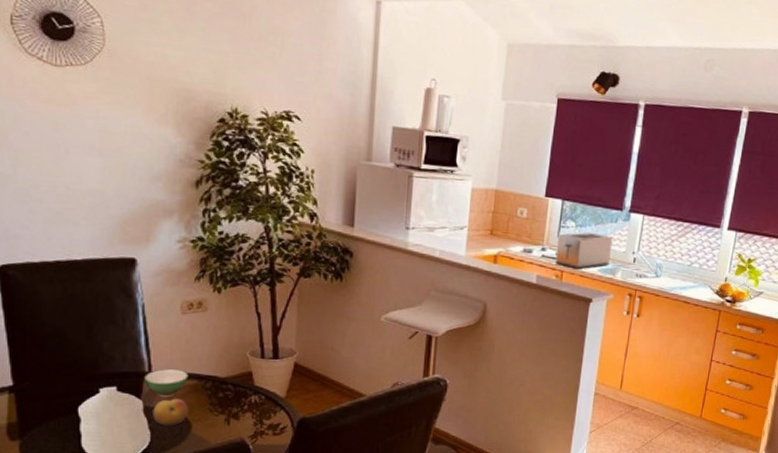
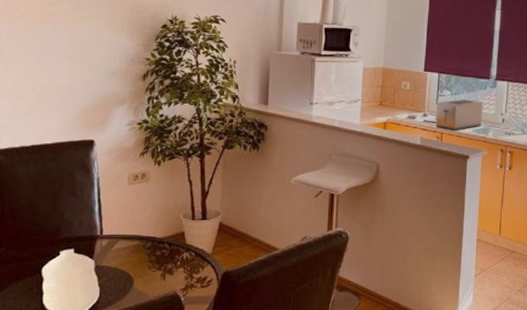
bowl: present [144,369,189,398] -> none [96,232,133,257]
fruit: present [153,398,189,426] -> none [102,257,132,283]

